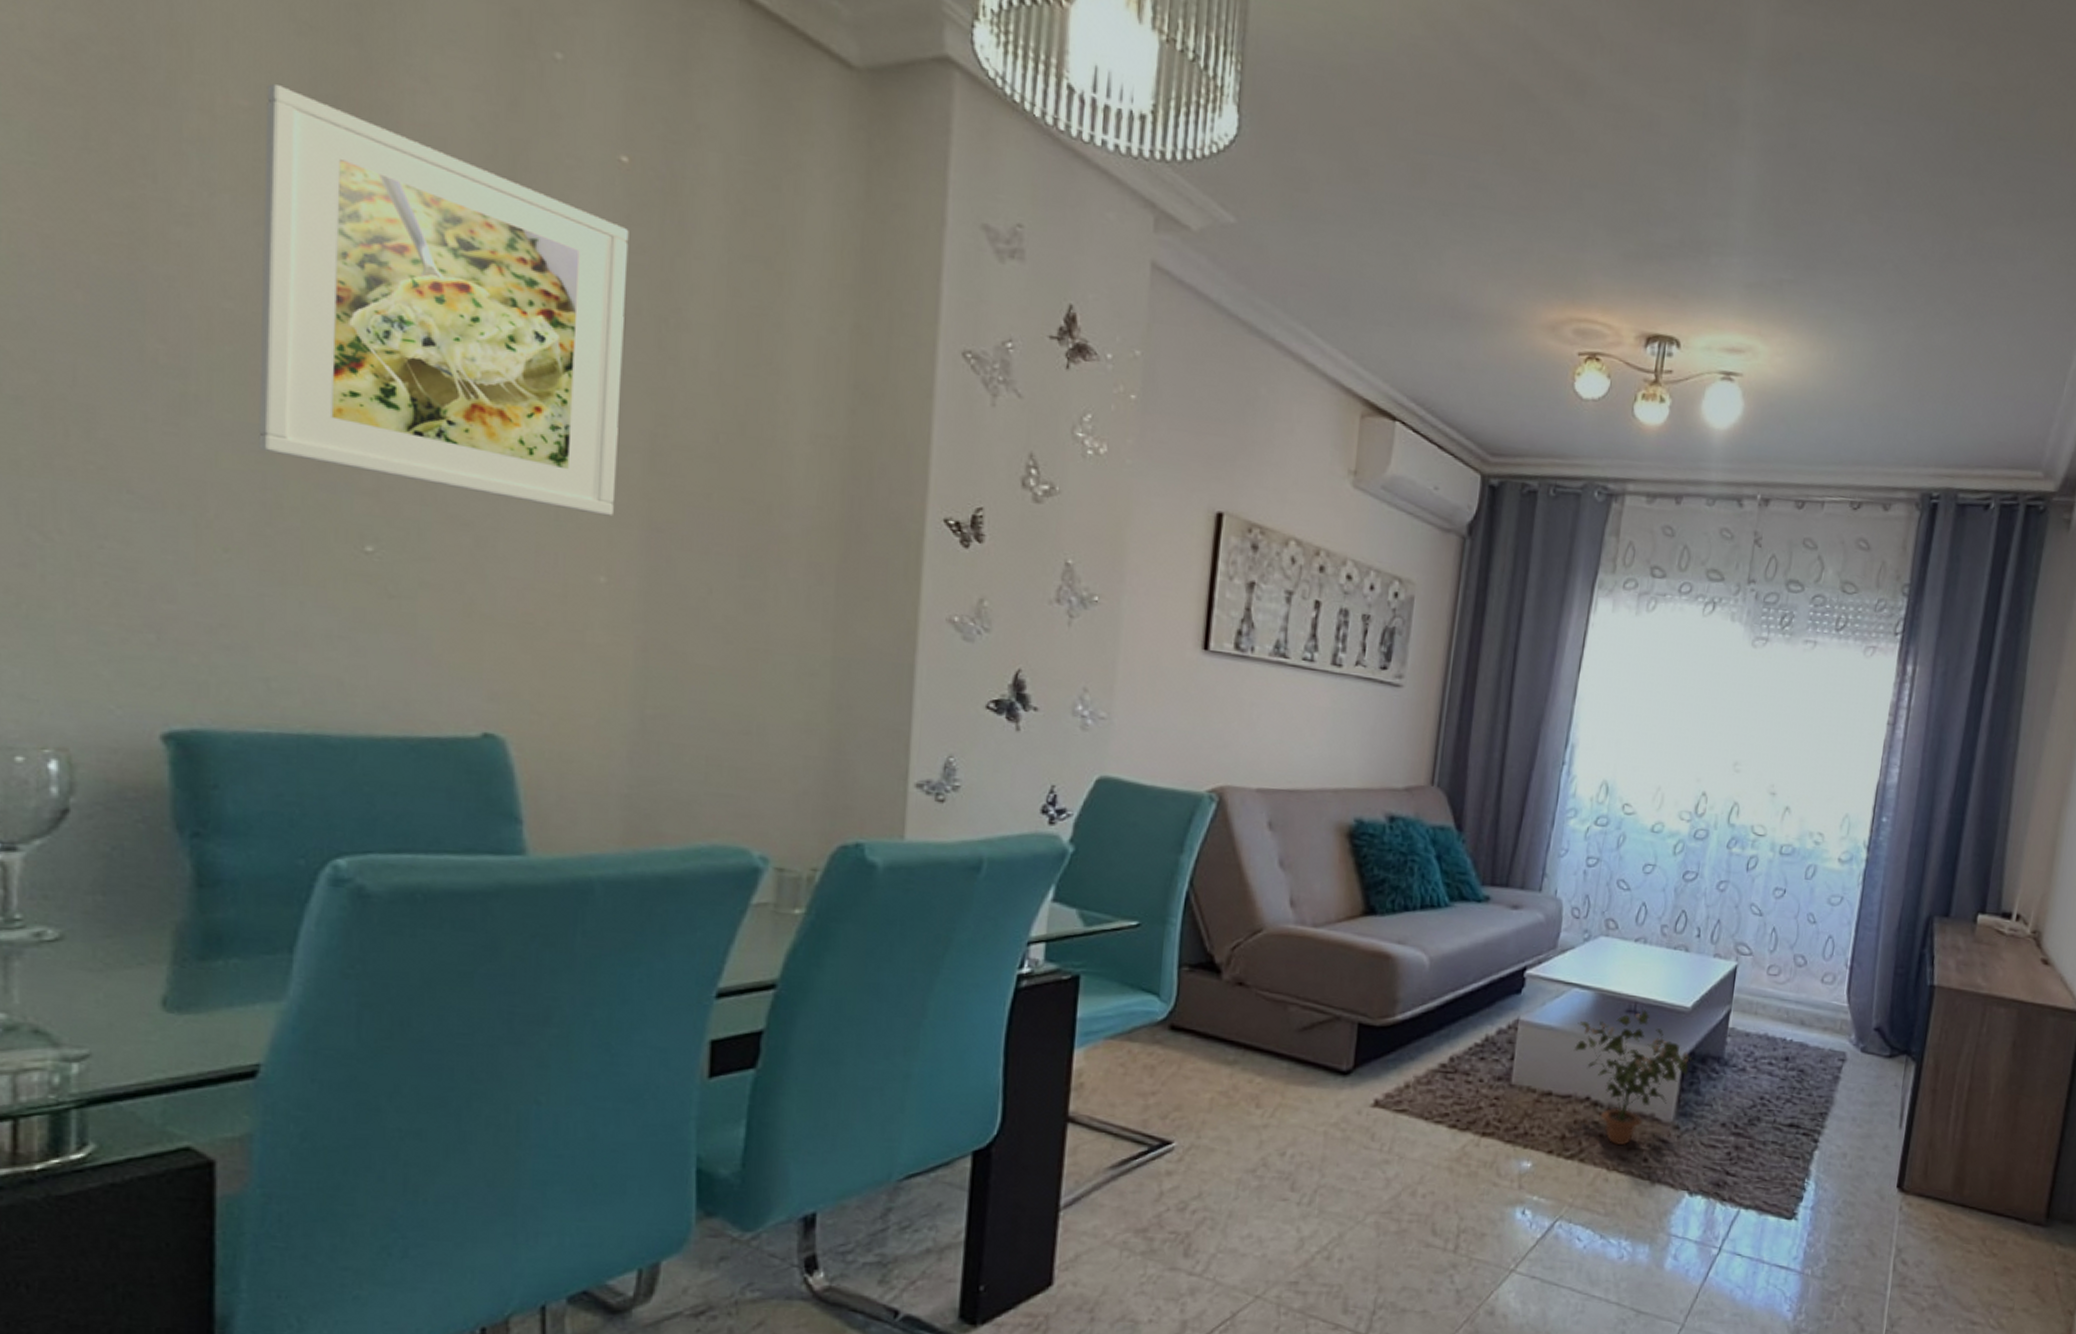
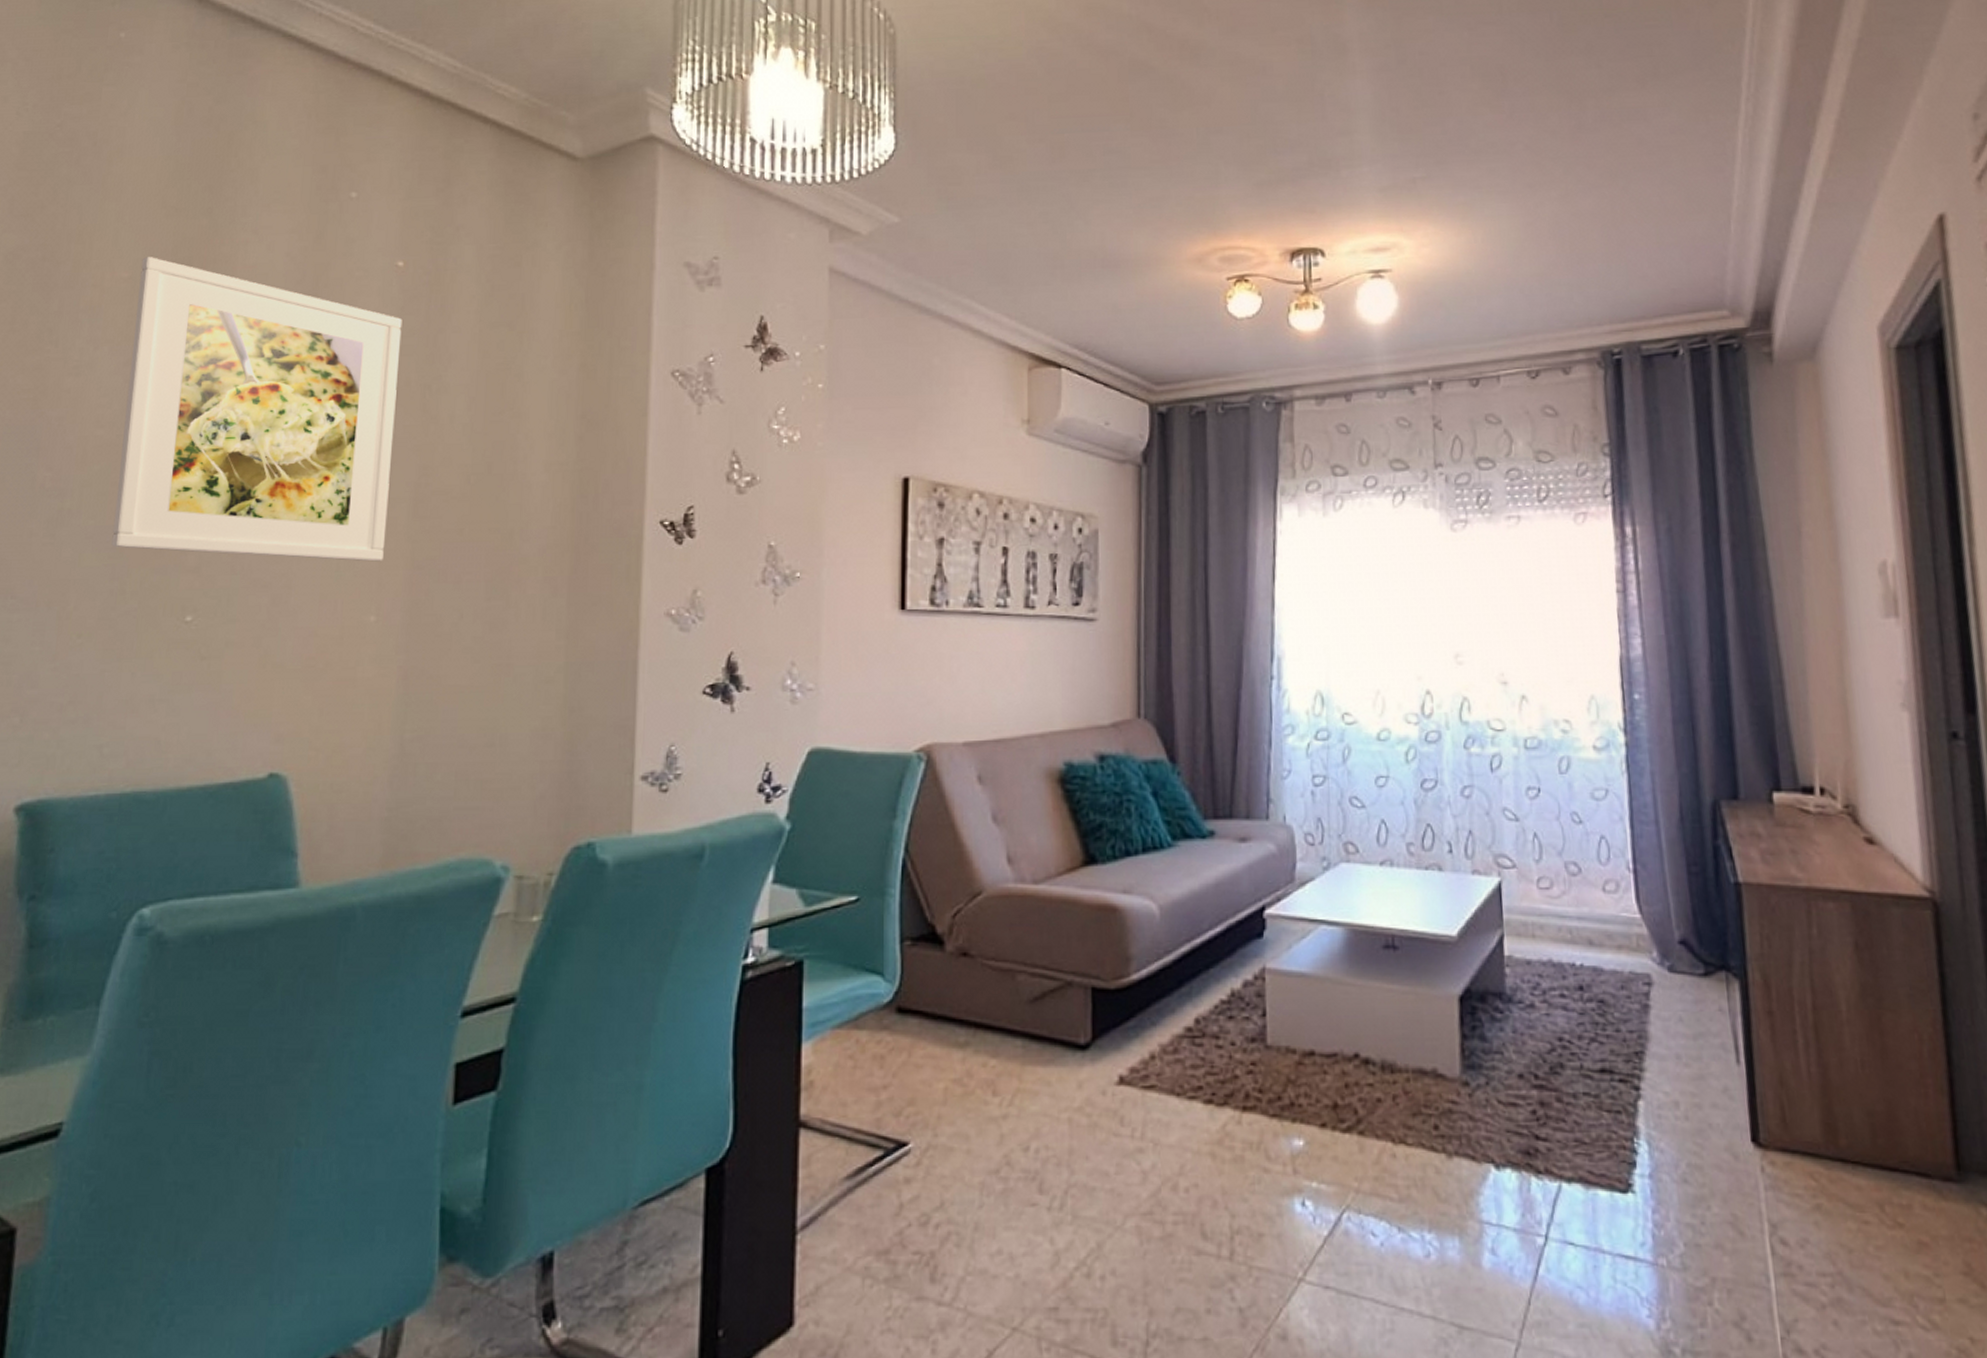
potted plant: present [1573,1010,1694,1146] -> none [1331,944,1471,1112]

